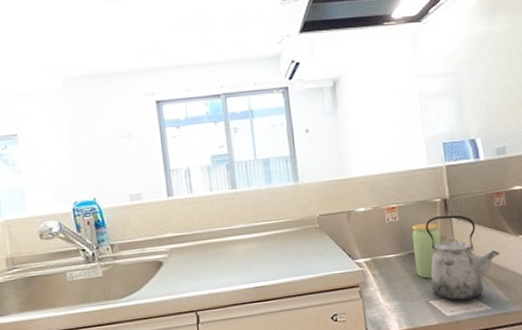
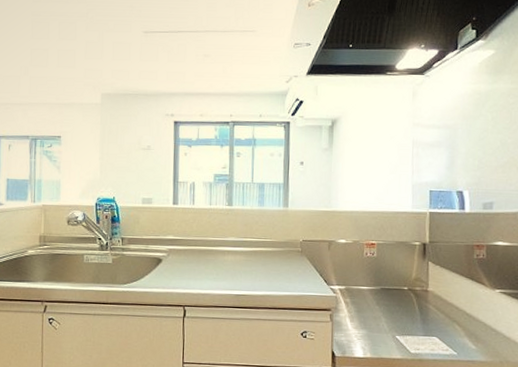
jar: present [412,222,441,279] -> none [387,262,415,315]
kettle: present [425,215,500,301] -> none [399,258,473,342]

